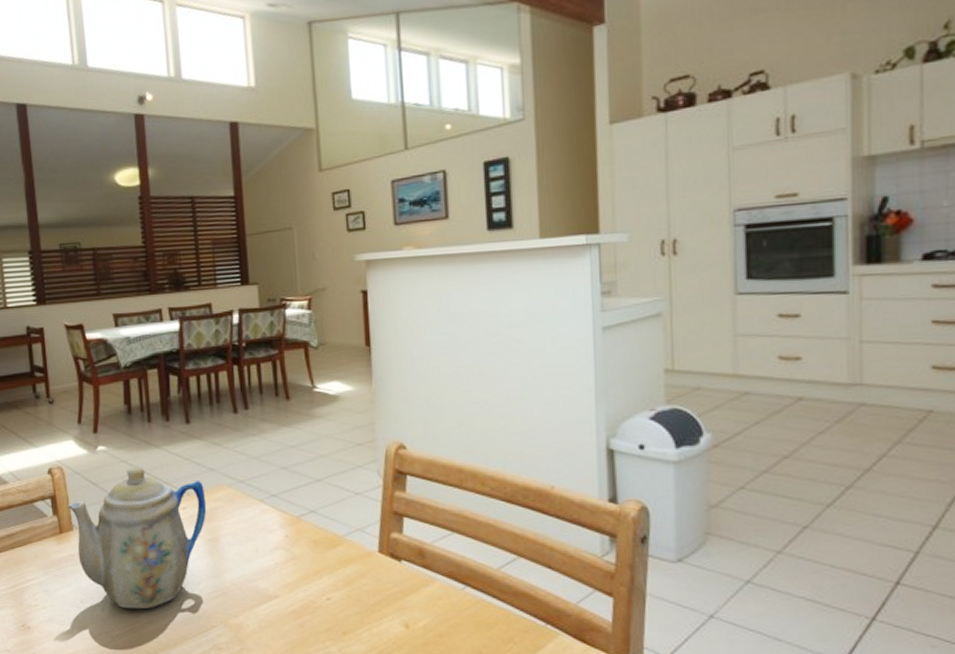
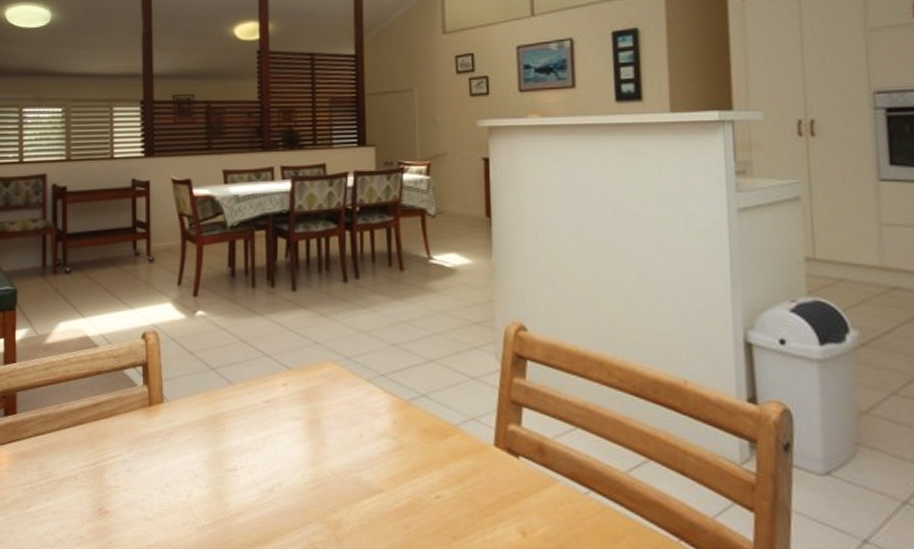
teapot: present [68,466,207,610] -> none [160,335,309,498]

